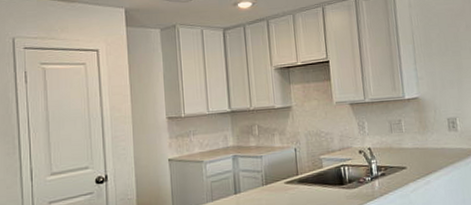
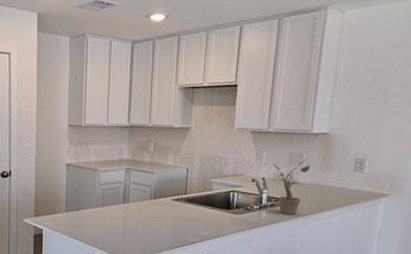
potted plant: none [376,122,410,182] -> present [272,157,310,214]

